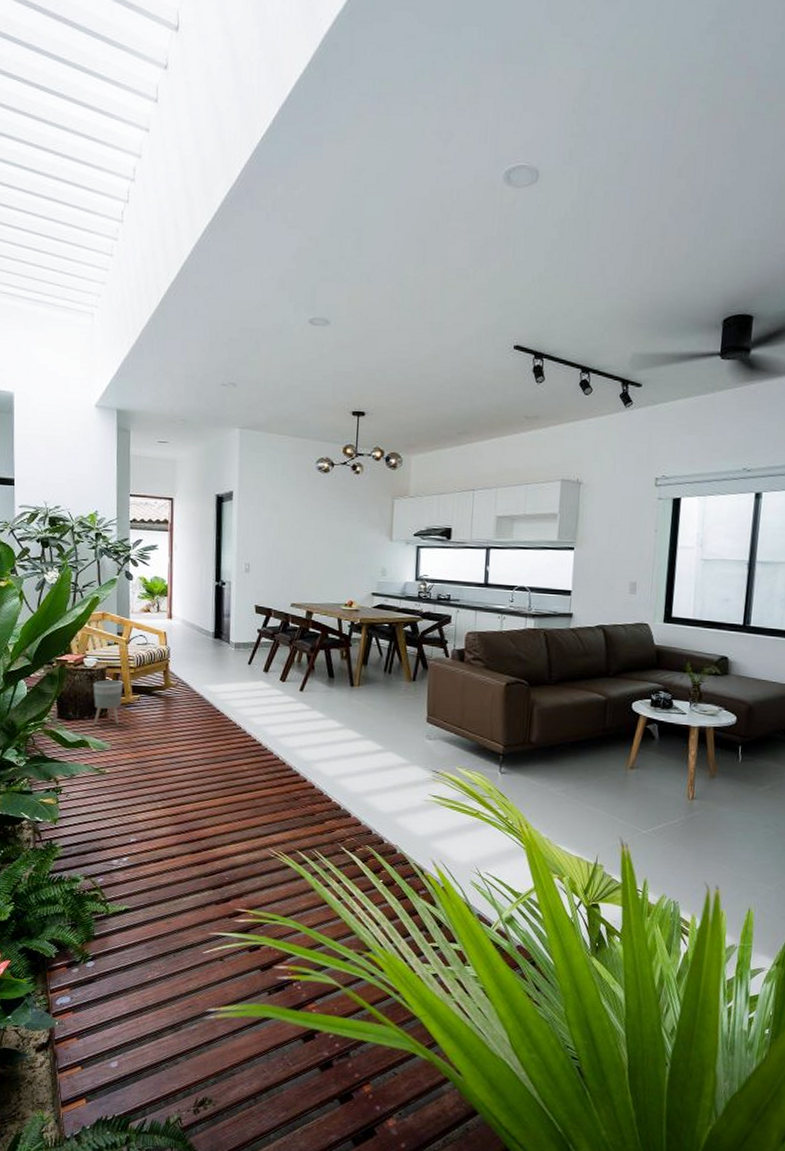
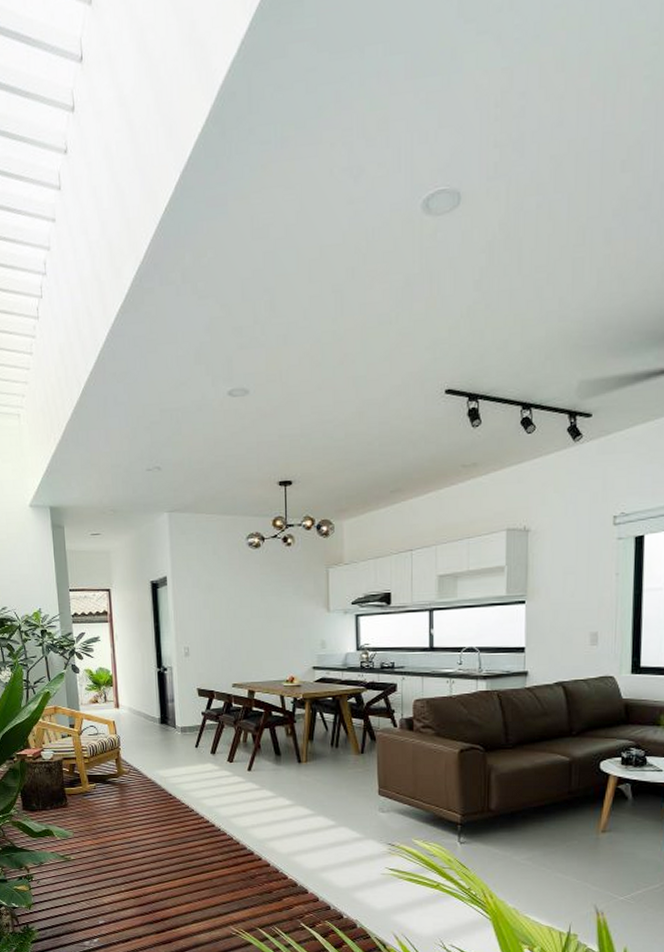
planter: present [93,680,123,725] -> none [52,771,80,814]

